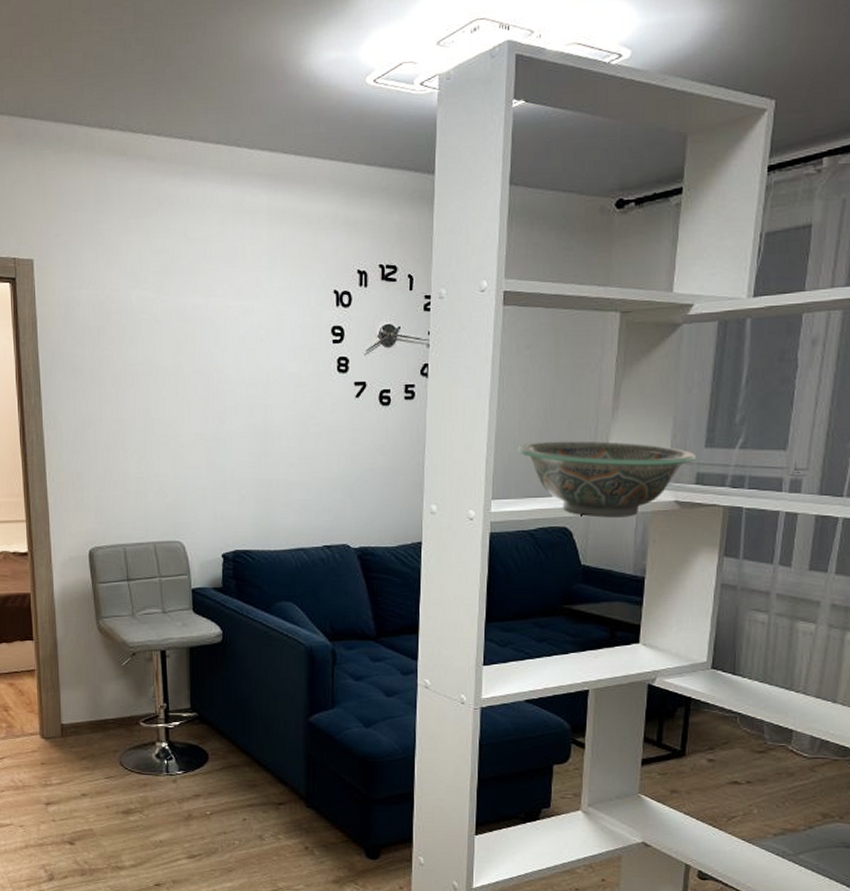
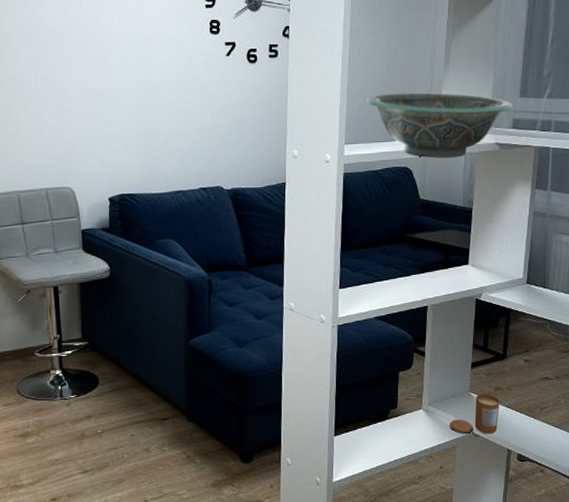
candle: none [614,797,676,845] -> present [450,394,500,435]

